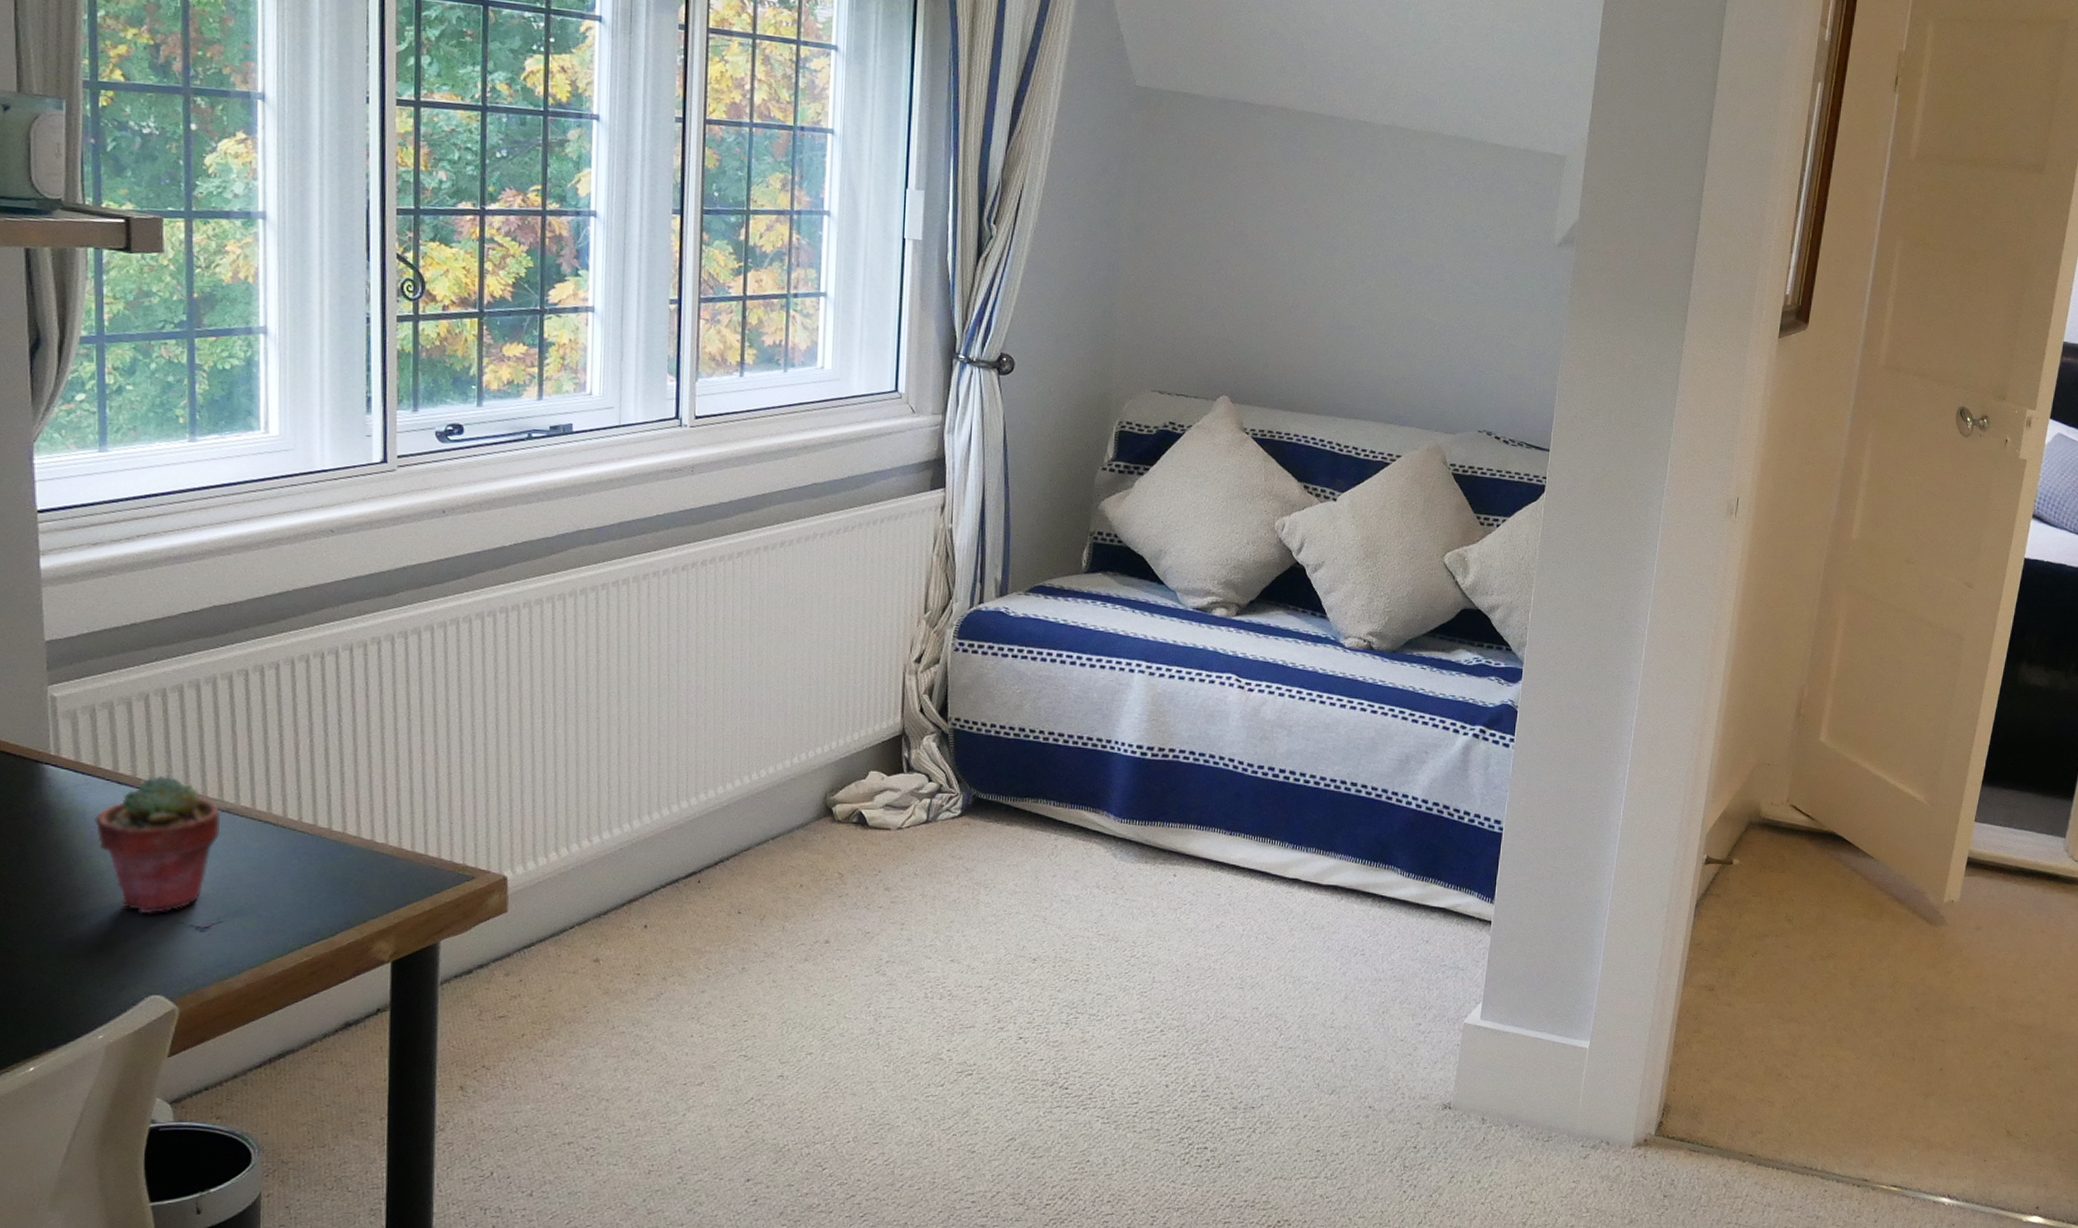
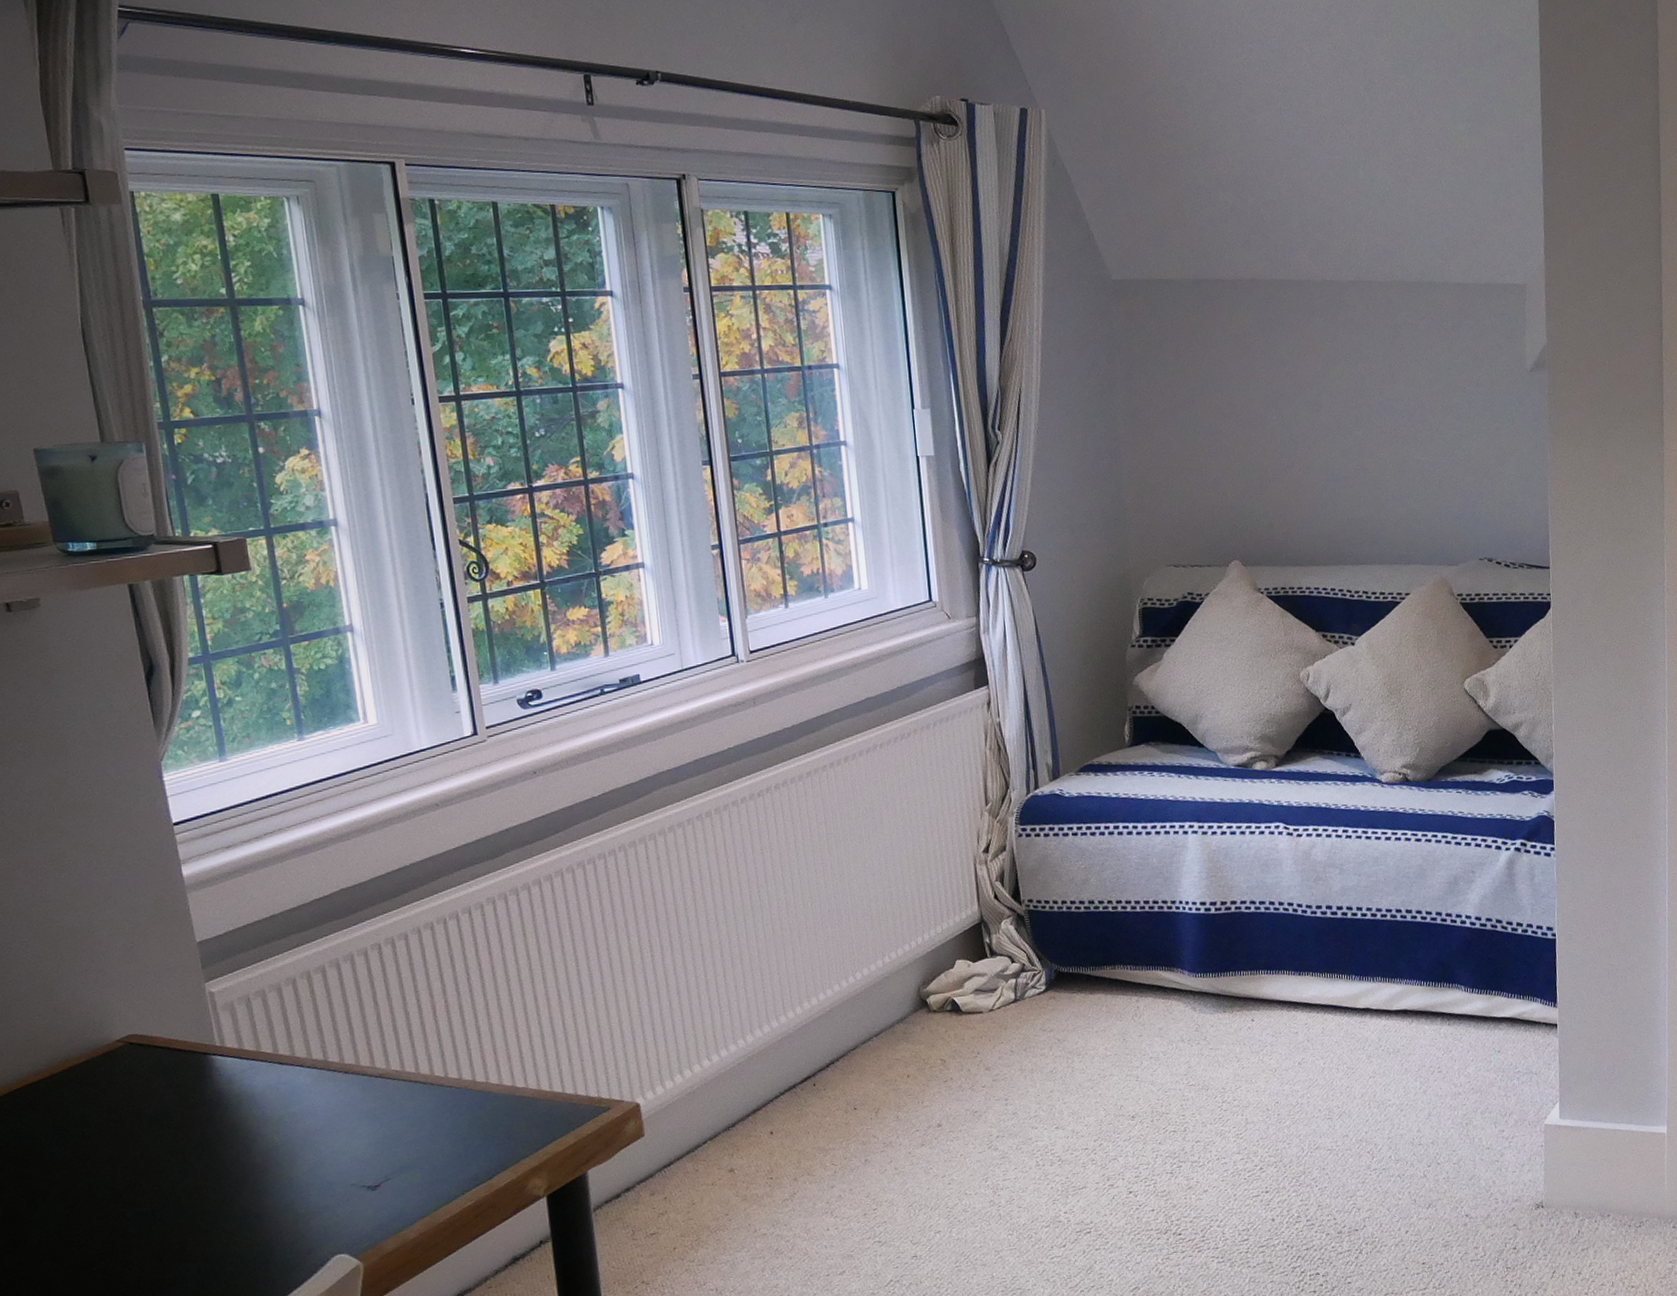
potted succulent: present [94,775,221,915] -> none [263,1051,376,1181]

